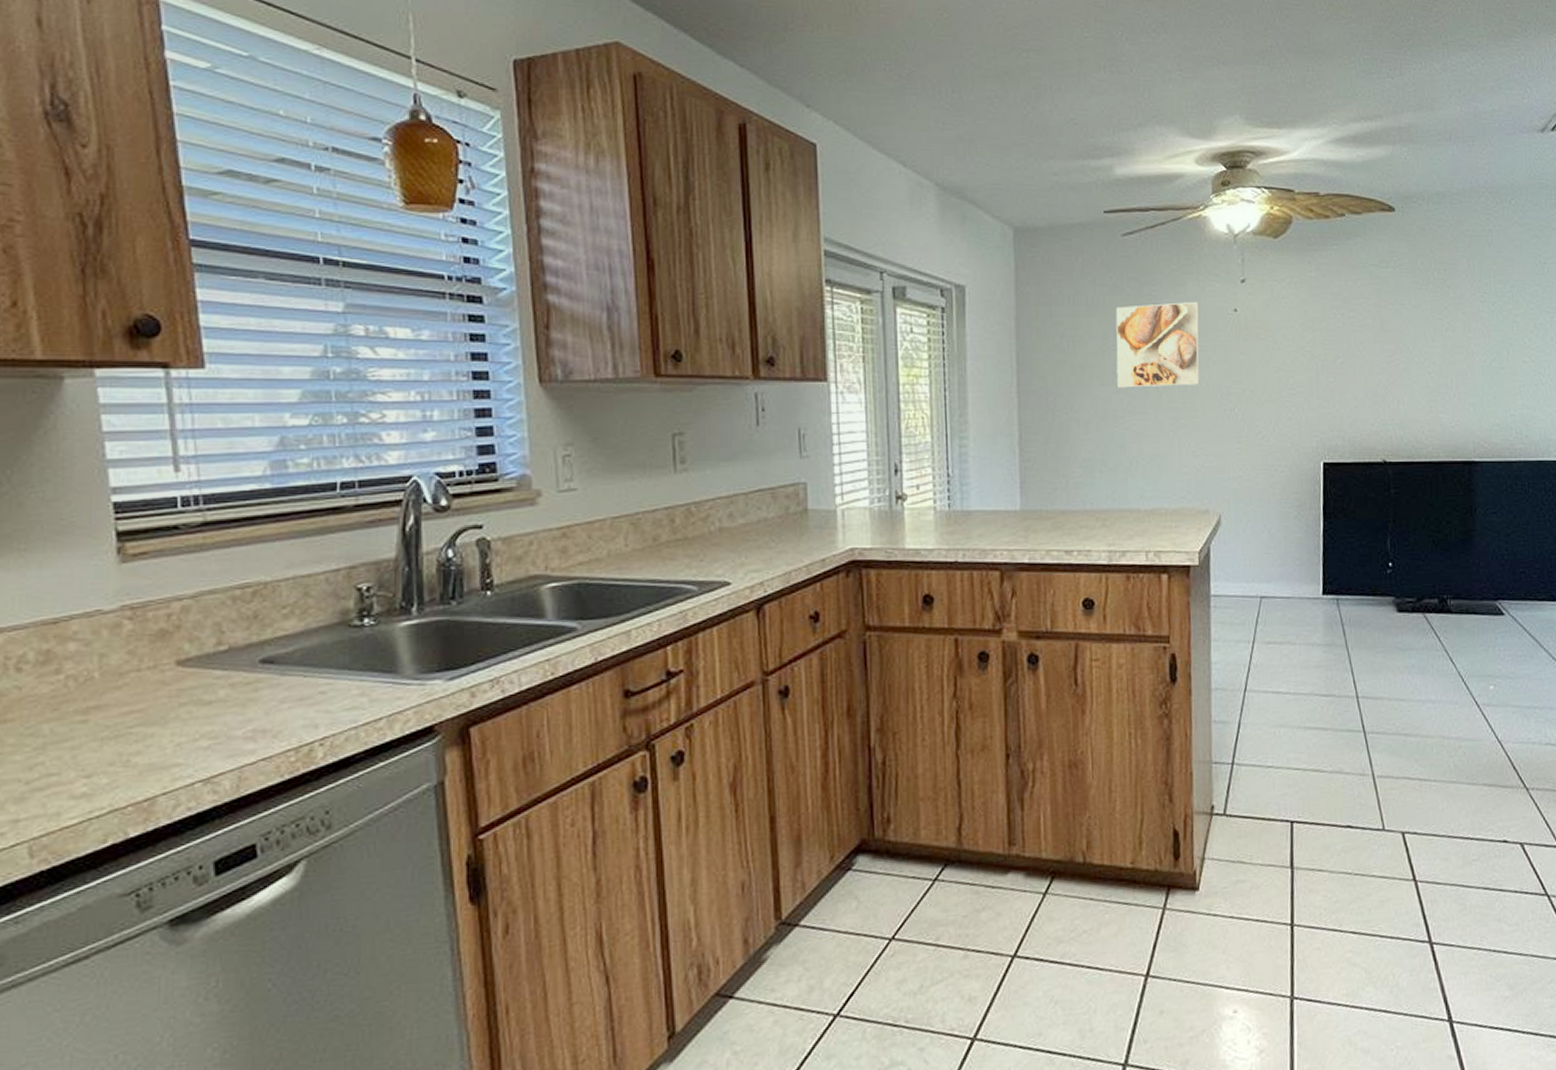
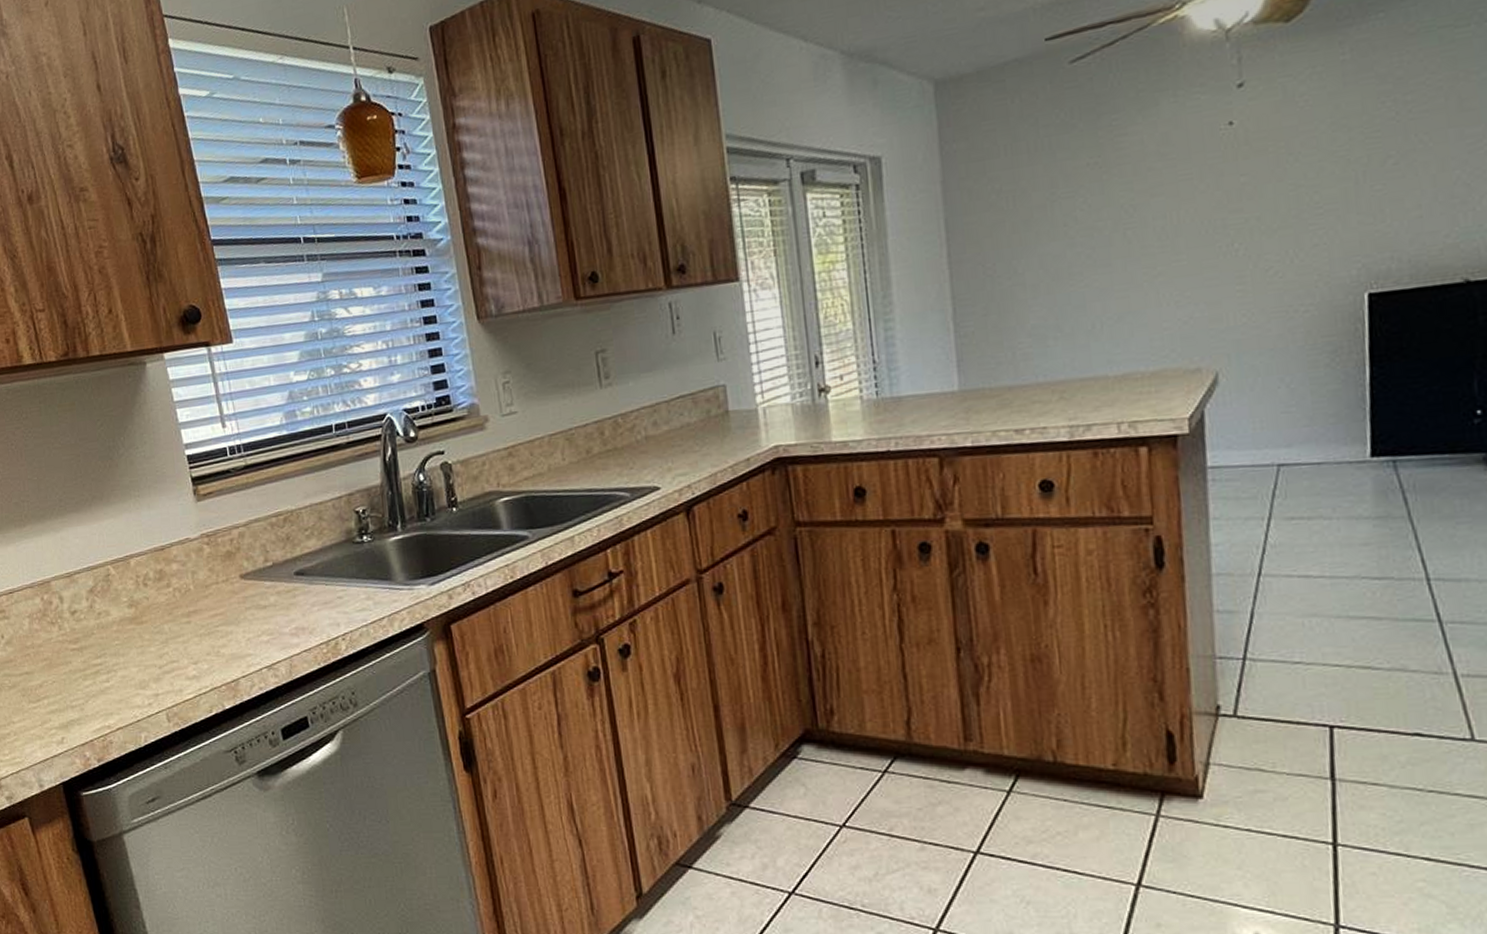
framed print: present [1115,301,1200,388] -> none [1066,121,1182,241]

